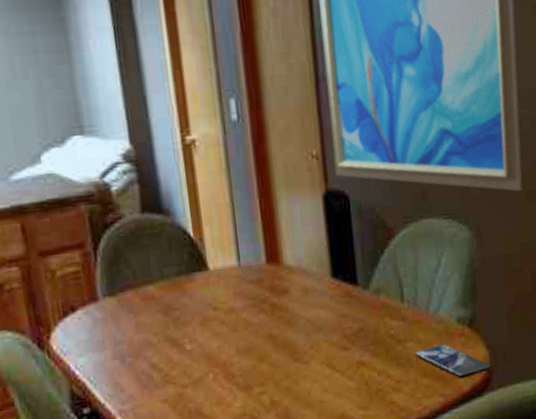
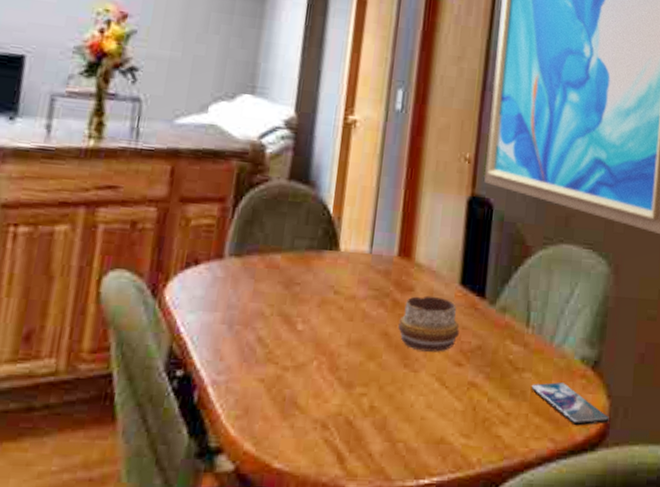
decorative bowl: none [280,292,340,345] -> present [398,295,460,352]

